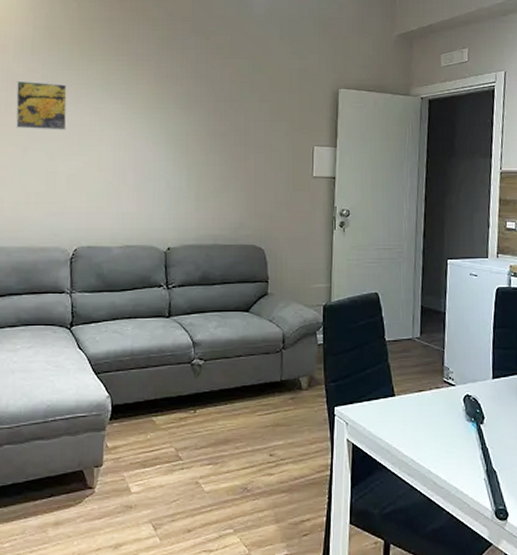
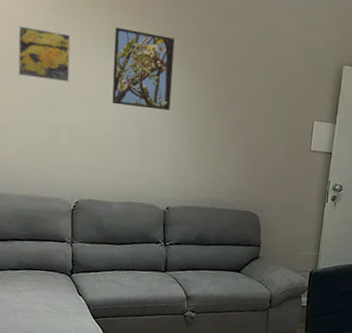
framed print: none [108,73,168,149] -> present [112,27,175,110]

